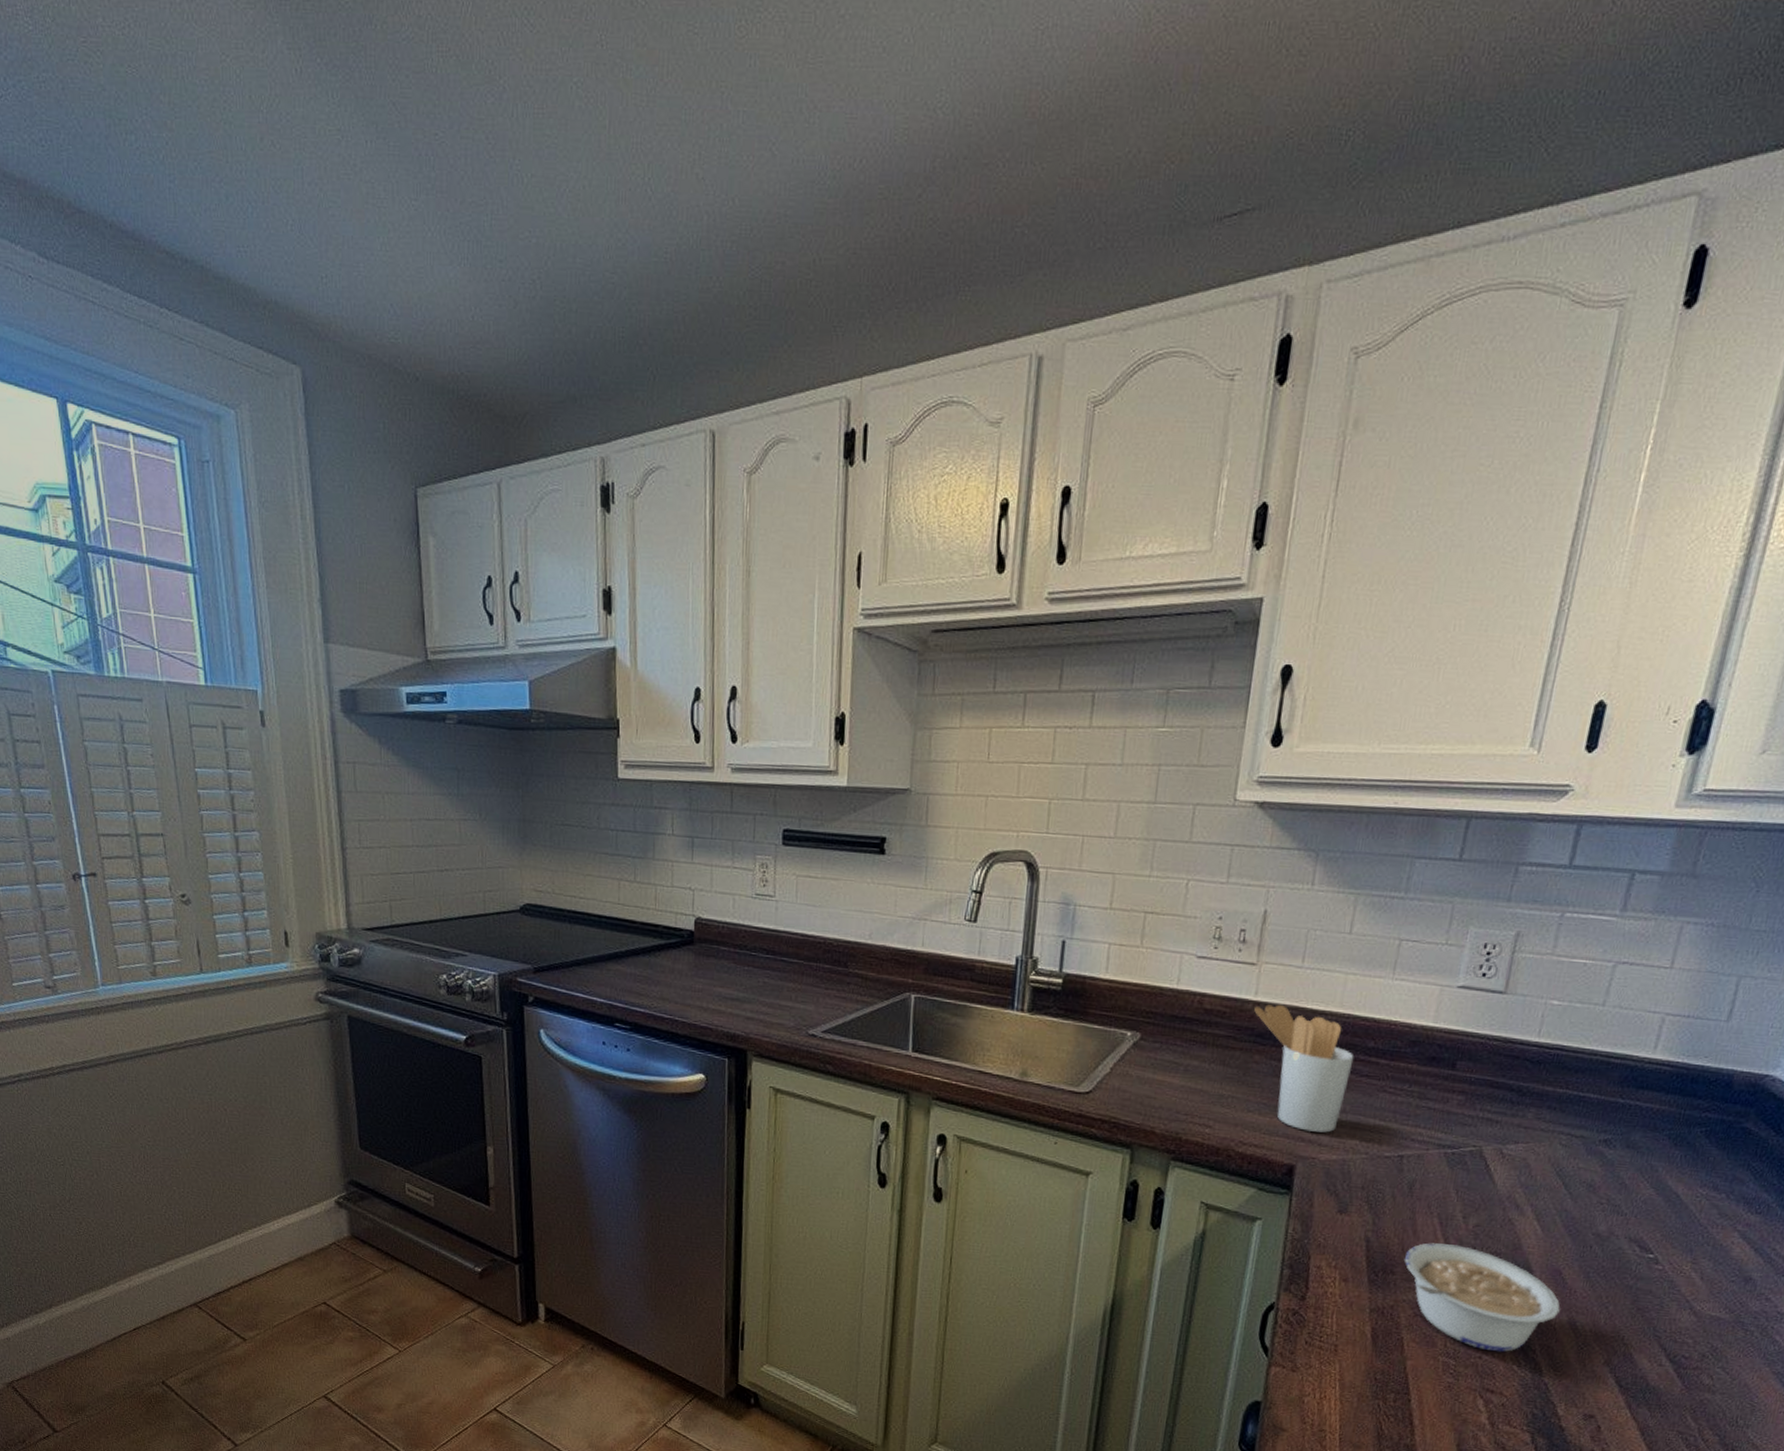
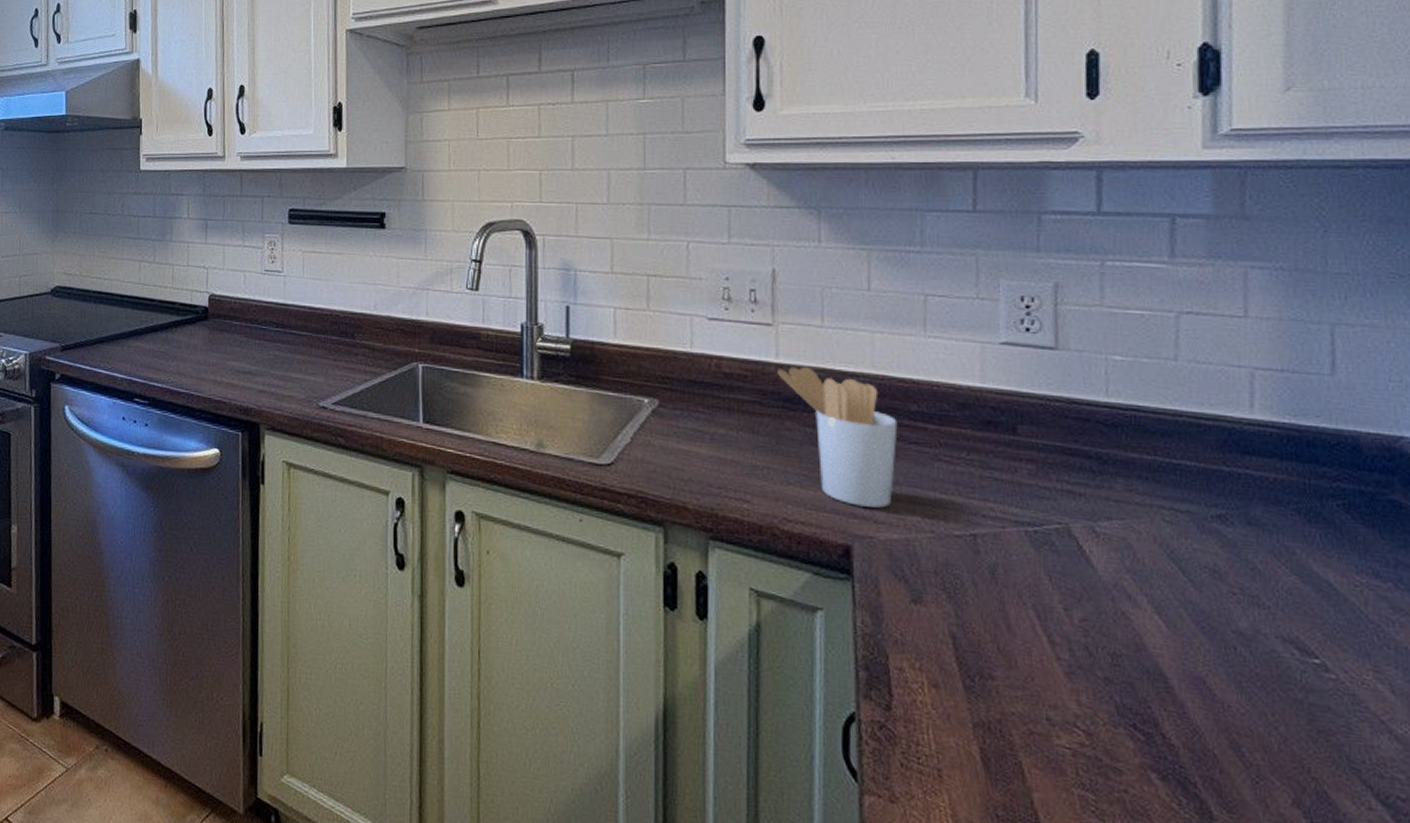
legume: present [1404,1242,1561,1353] -> none [1002,640,1215,785]

